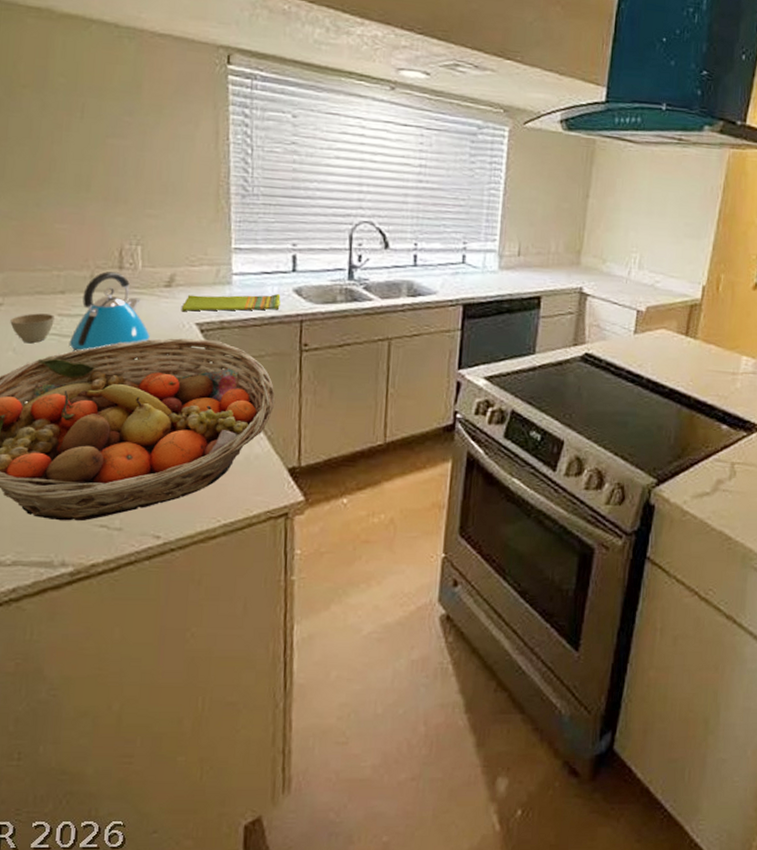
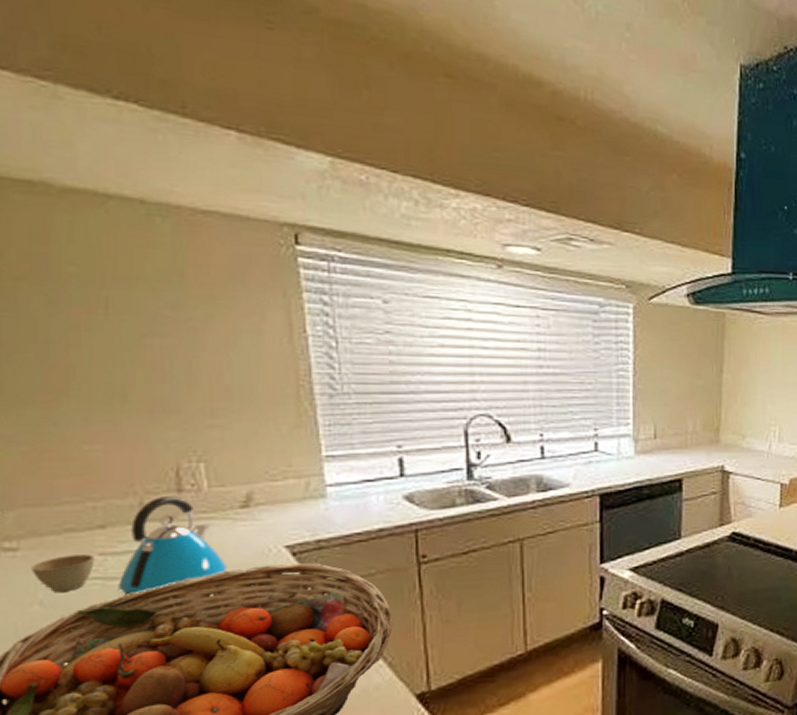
dish towel: present [182,293,281,311] -> none [266,502,389,533]

